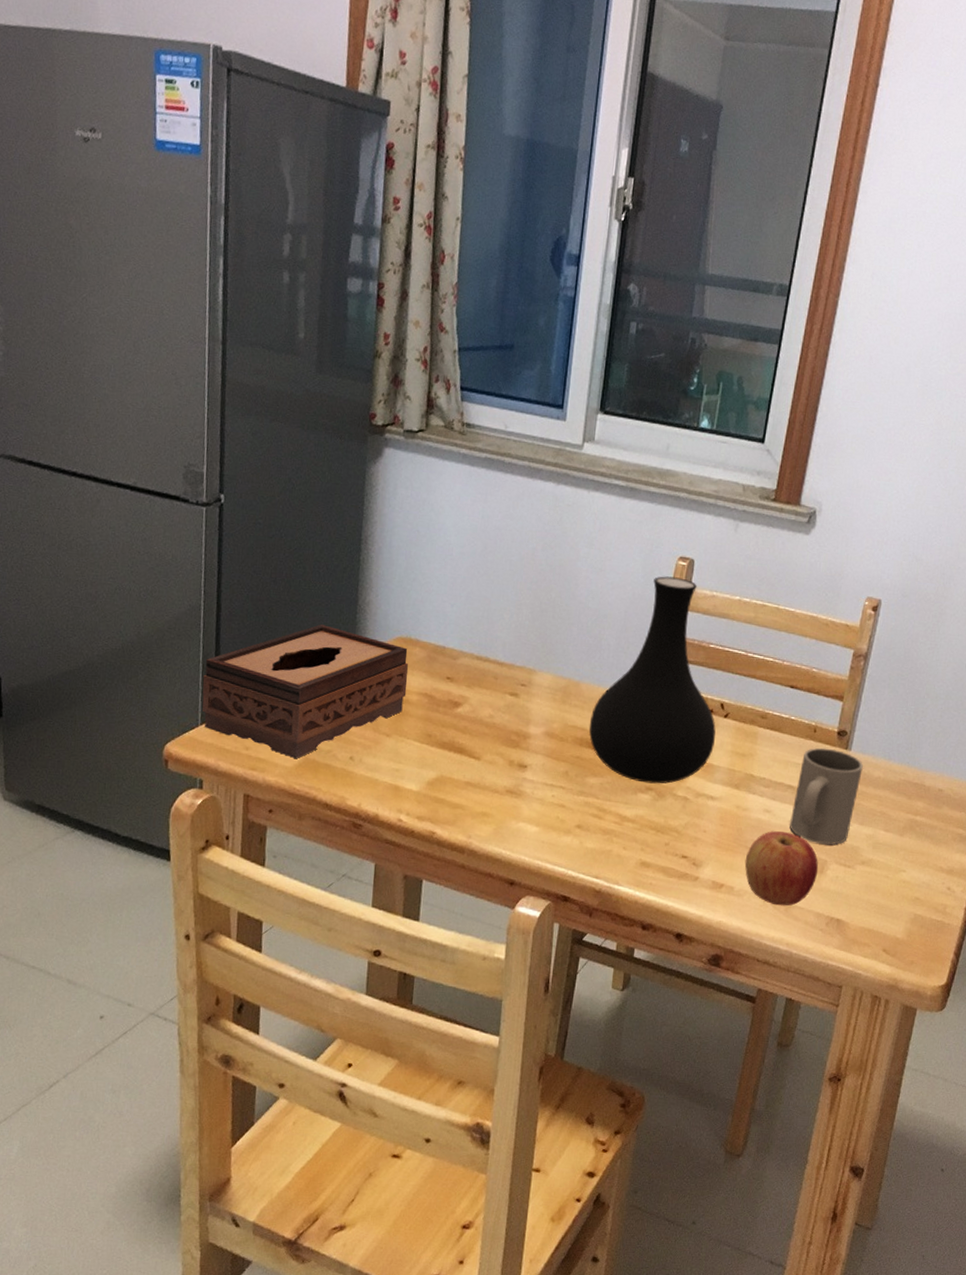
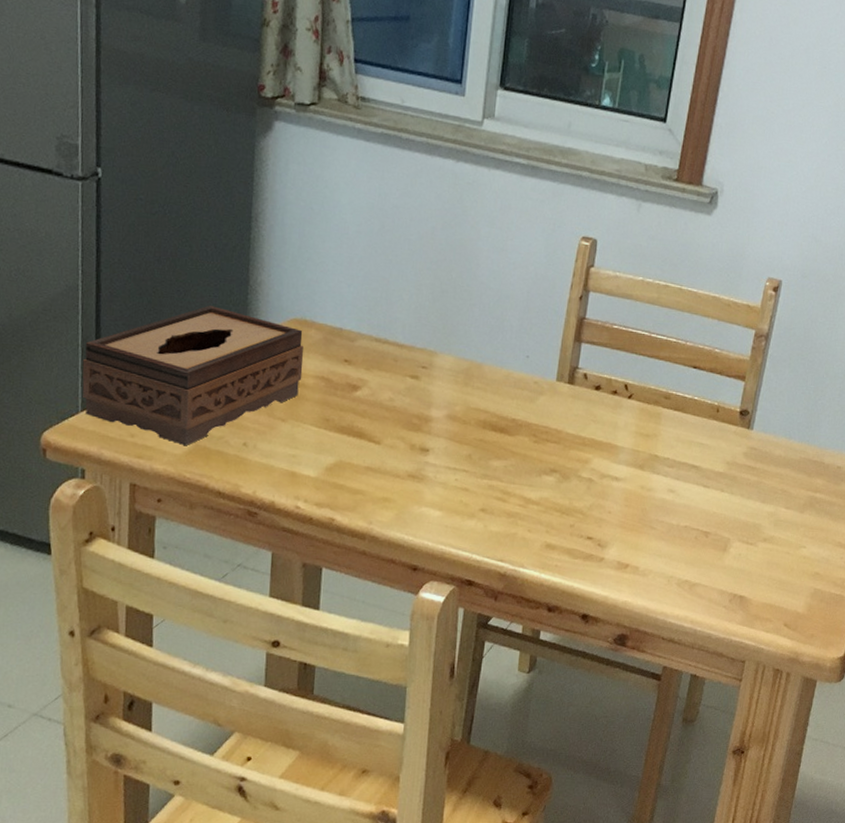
vase: present [589,576,716,784] -> none [492,256,620,466]
apple: present [744,831,819,907] -> none [649,510,722,585]
mug: present [790,747,863,846] -> none [693,427,765,524]

